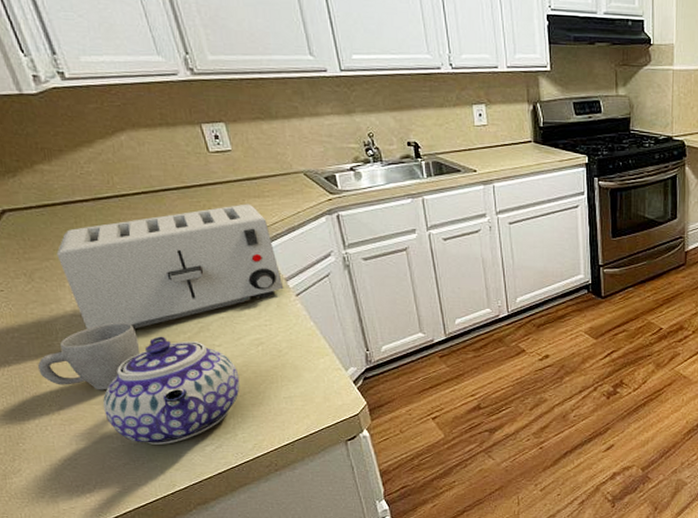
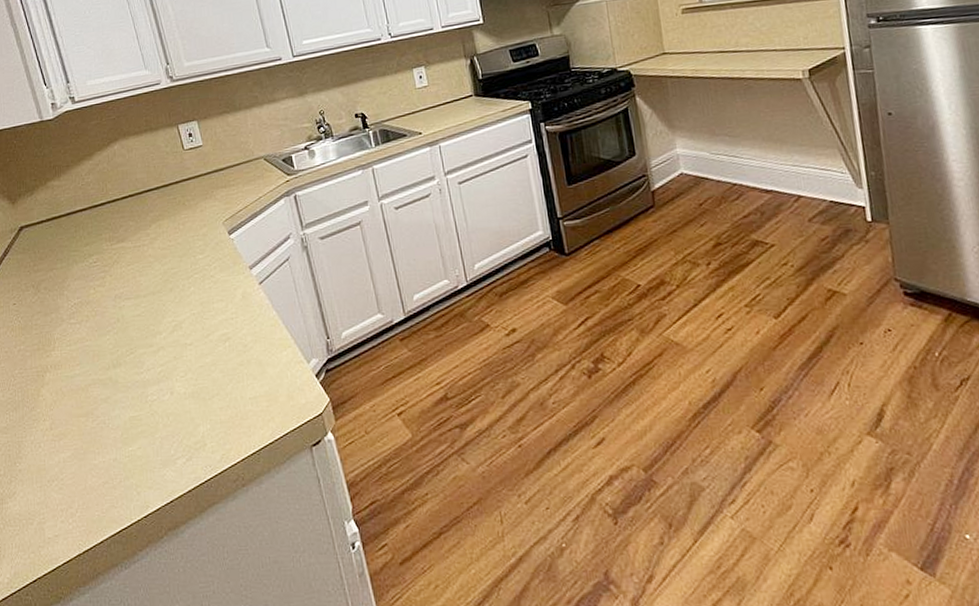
mug: present [37,322,141,390] -> none [37,326,122,401]
toaster: present [56,203,284,329] -> none [59,194,248,337]
teapot: present [103,336,240,445] -> none [89,338,209,459]

